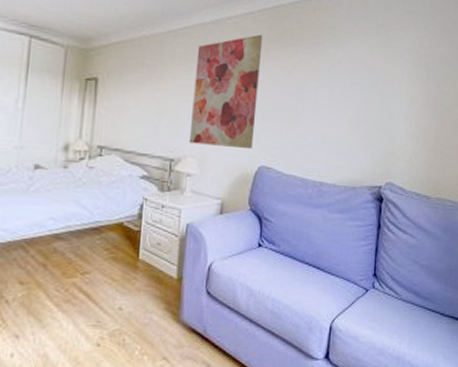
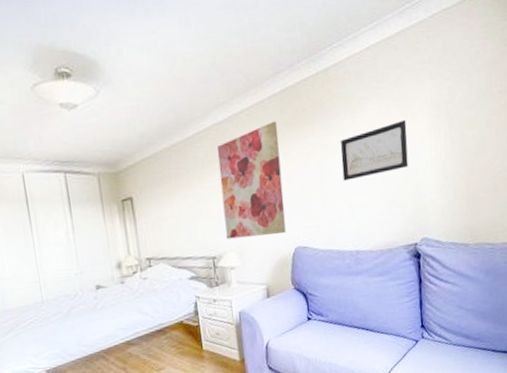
wall art: none [319,61,388,110] -> present [340,119,409,181]

